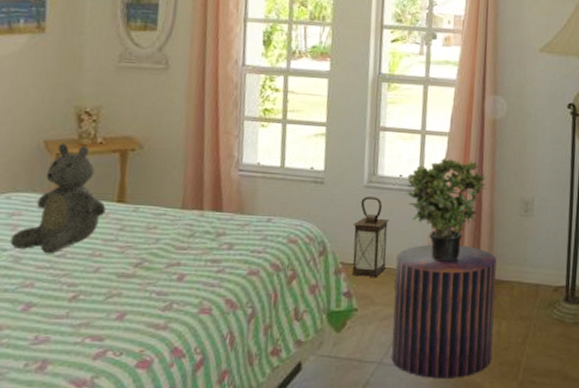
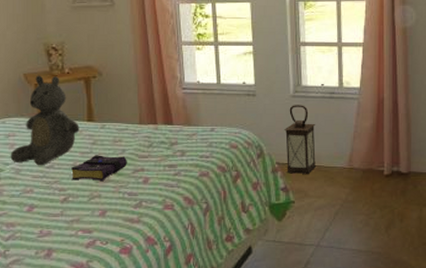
book: none [86,243,161,275] -> present [71,155,127,181]
stool: present [391,244,497,378] -> none [324,143,416,257]
potted plant: present [406,157,488,262] -> none [328,66,402,158]

